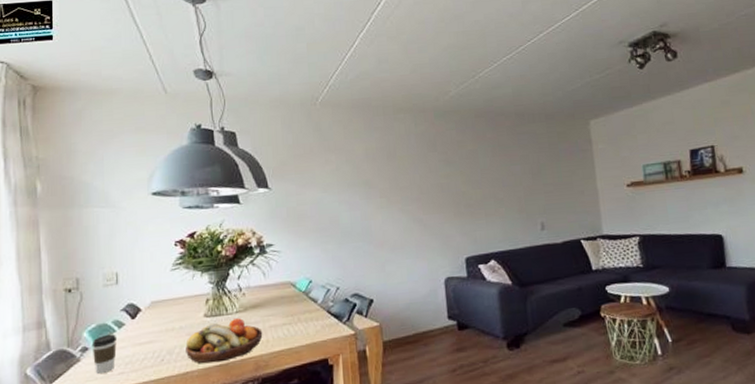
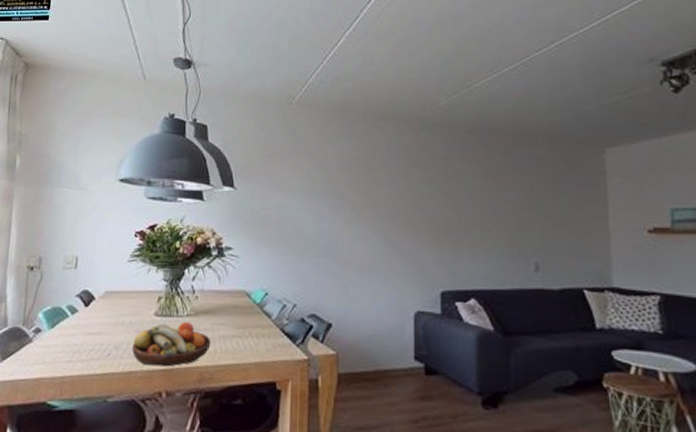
coffee cup: present [91,334,118,375] -> none [44,318,70,359]

